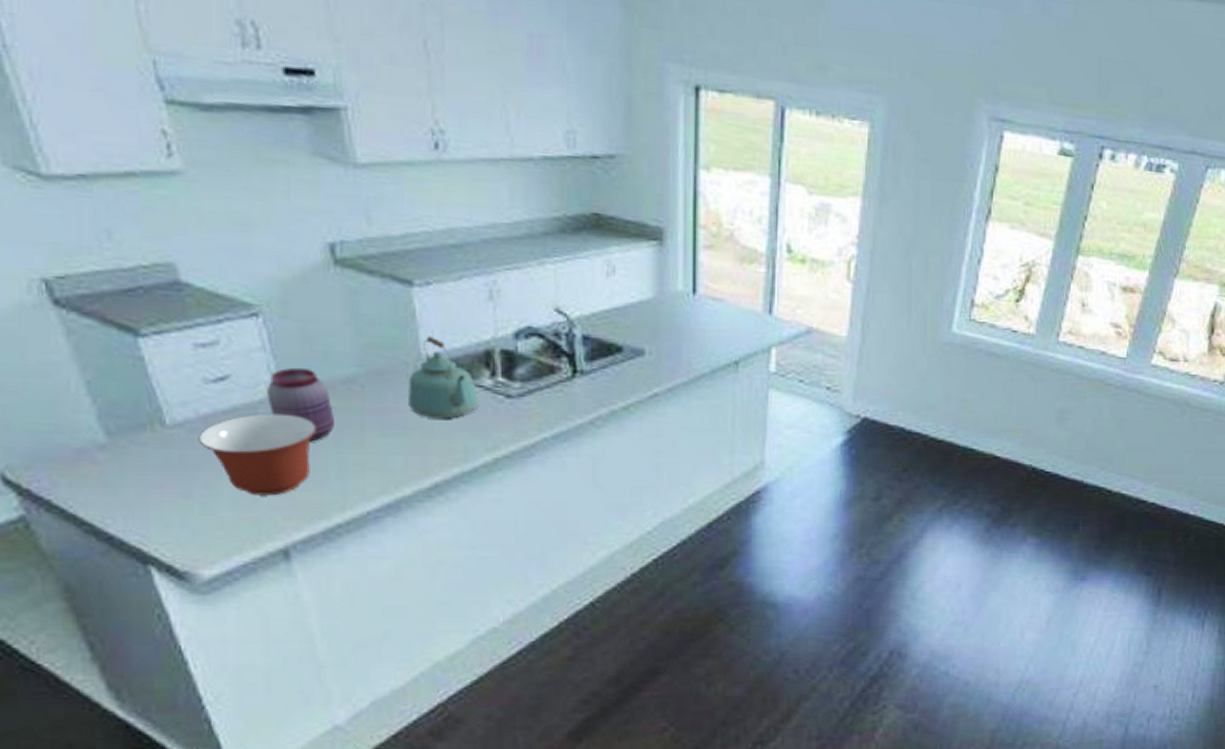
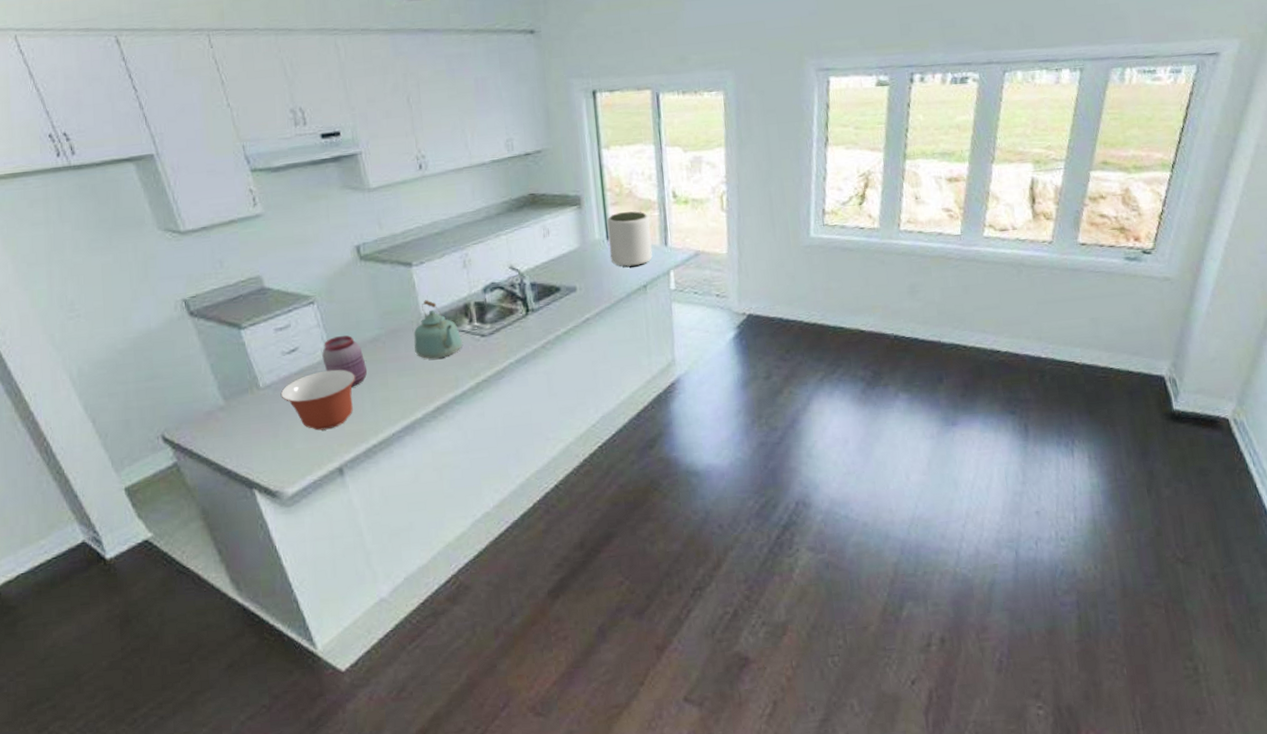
plant pot: none [695,260,753,334] -> present [606,211,653,267]

